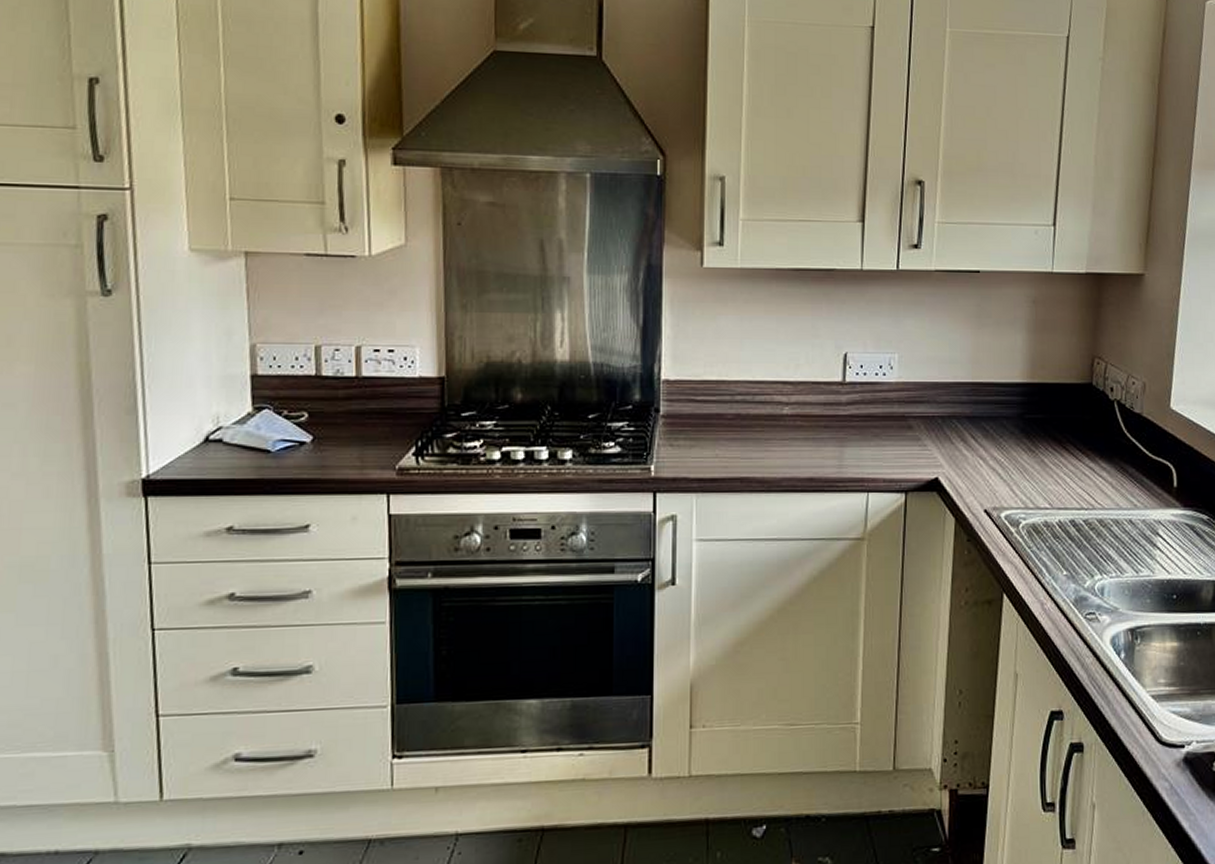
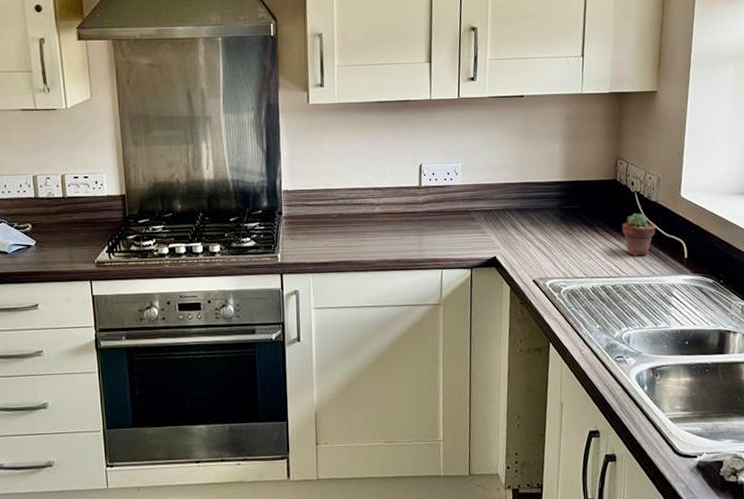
potted succulent: none [1098,427,1139,483] -> present [622,213,656,257]

